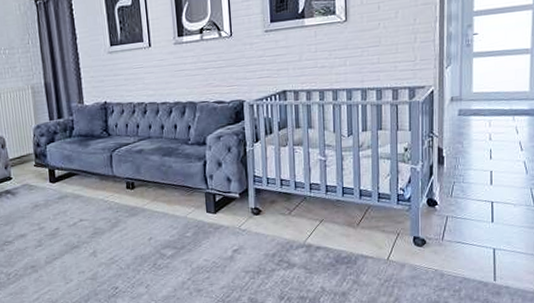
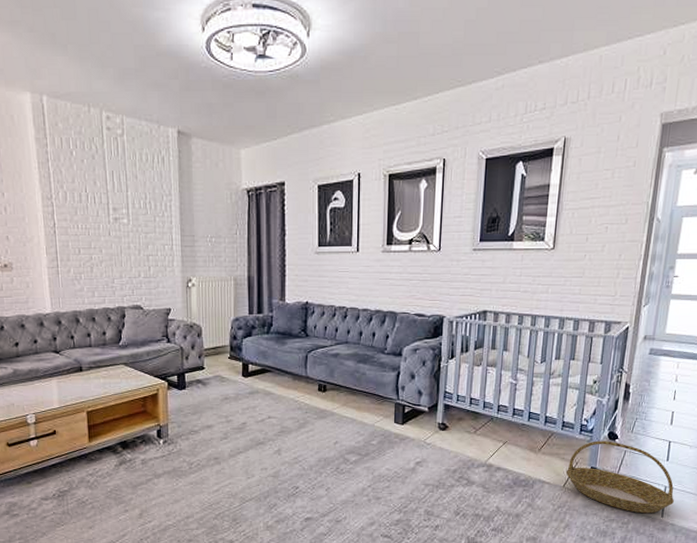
basket: none [388,208,505,279] -> present [565,441,674,514]

